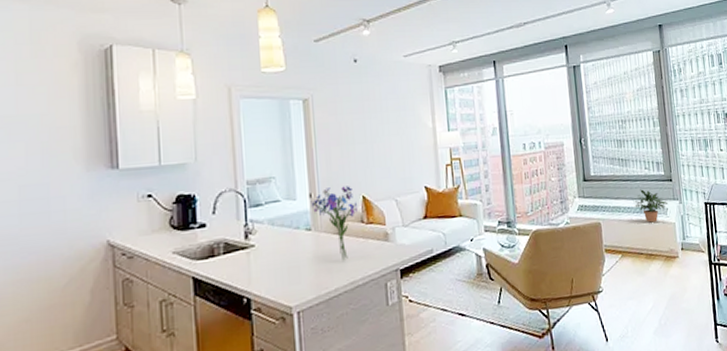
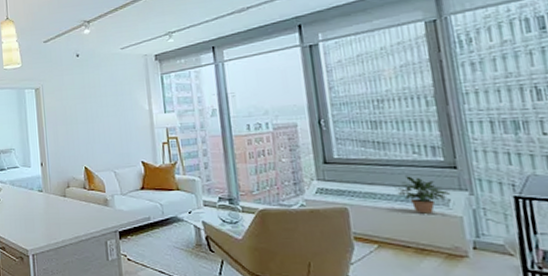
flowers: present [310,186,357,261] -> none [42,158,80,219]

